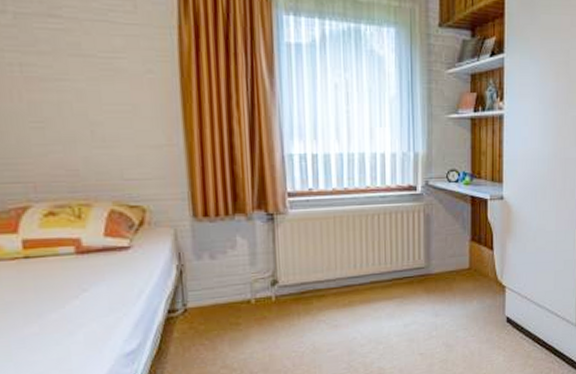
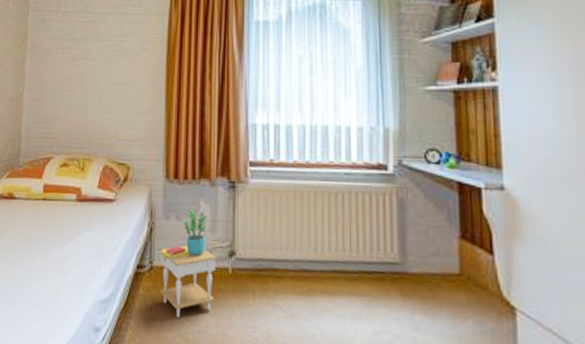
side table: none [193,247,259,352] -> present [160,210,217,318]

